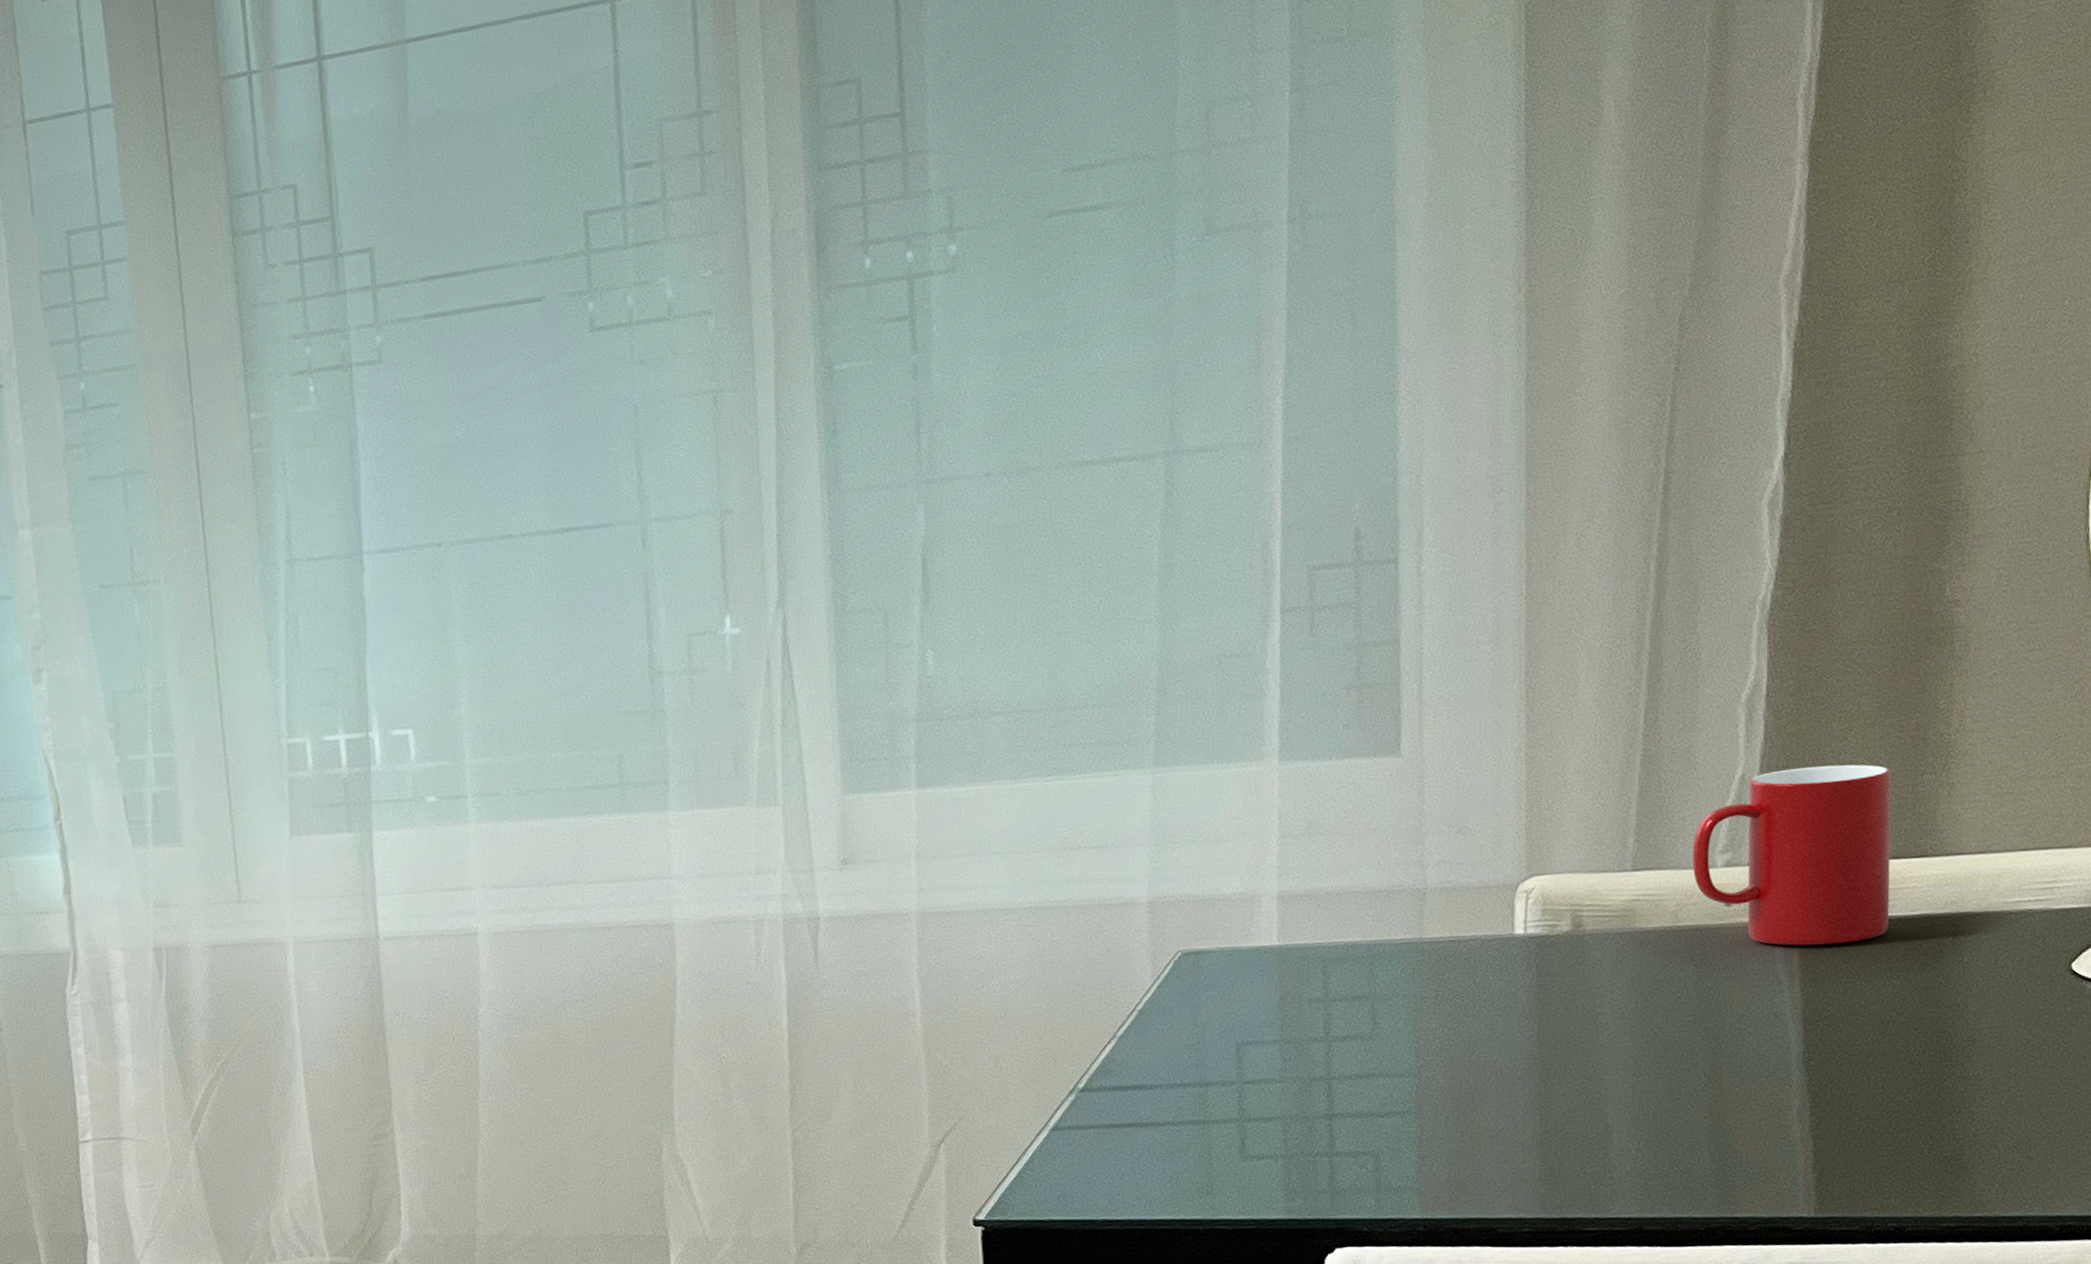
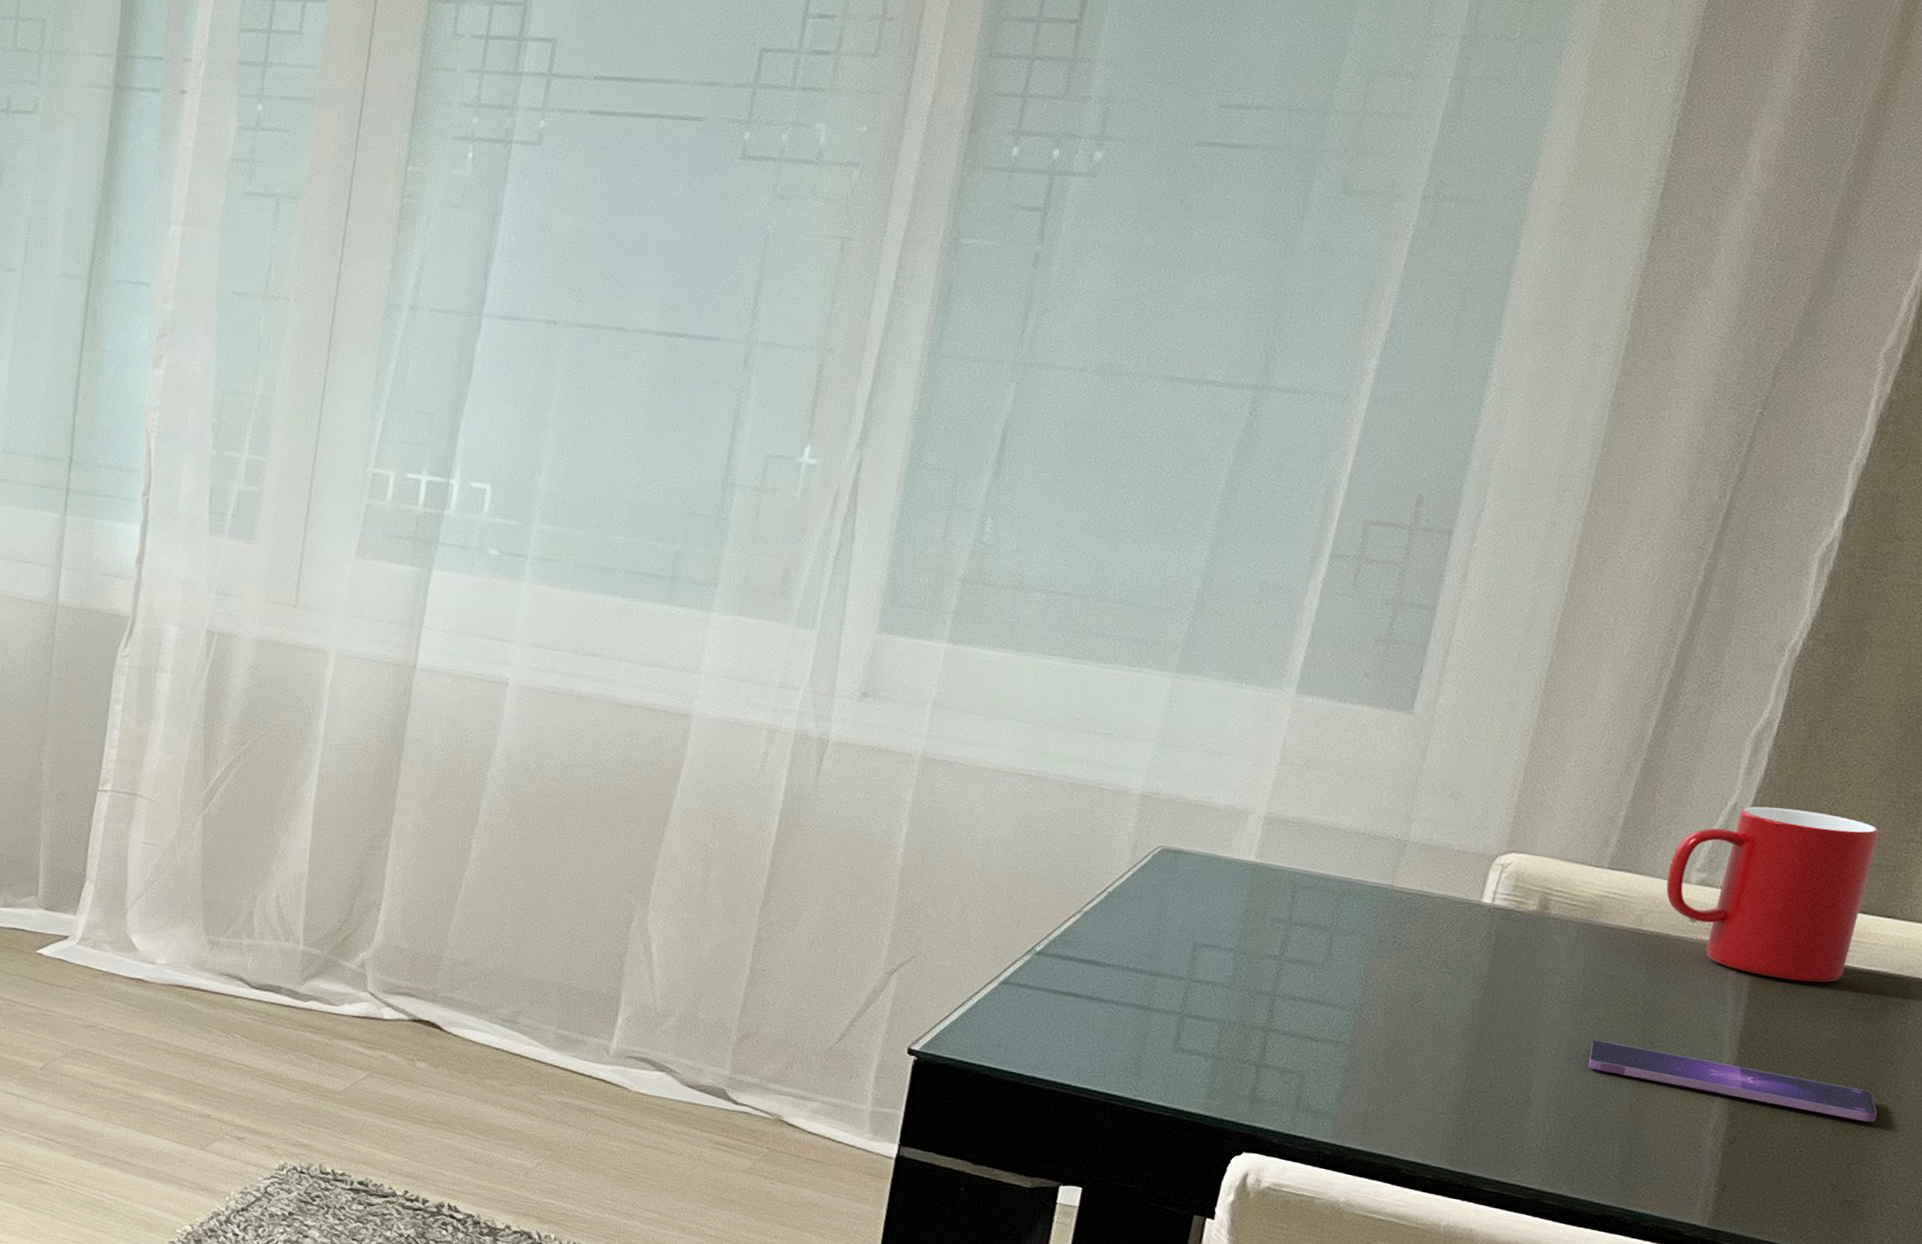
smartphone: none [1656,1039,1956,1081] -> present [1588,1040,1878,1122]

